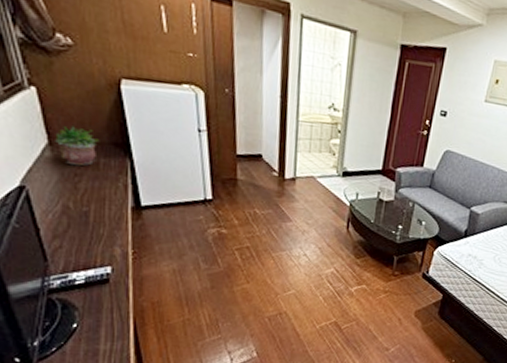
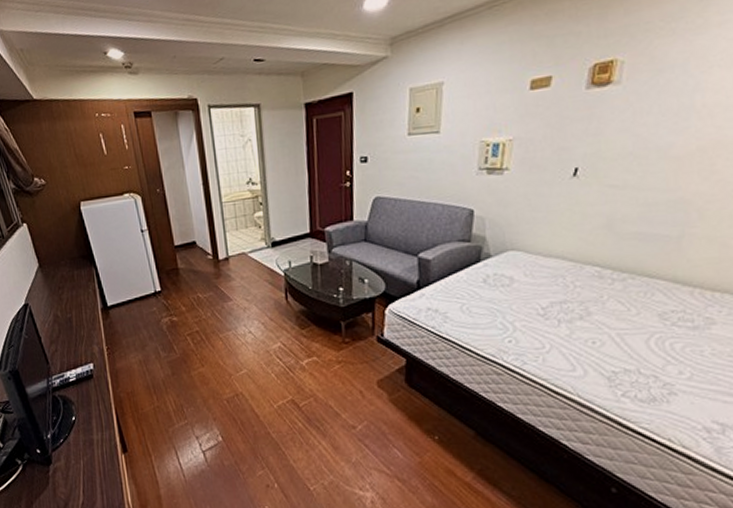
potted plant: present [55,126,98,167] -> none [43,248,71,281]

